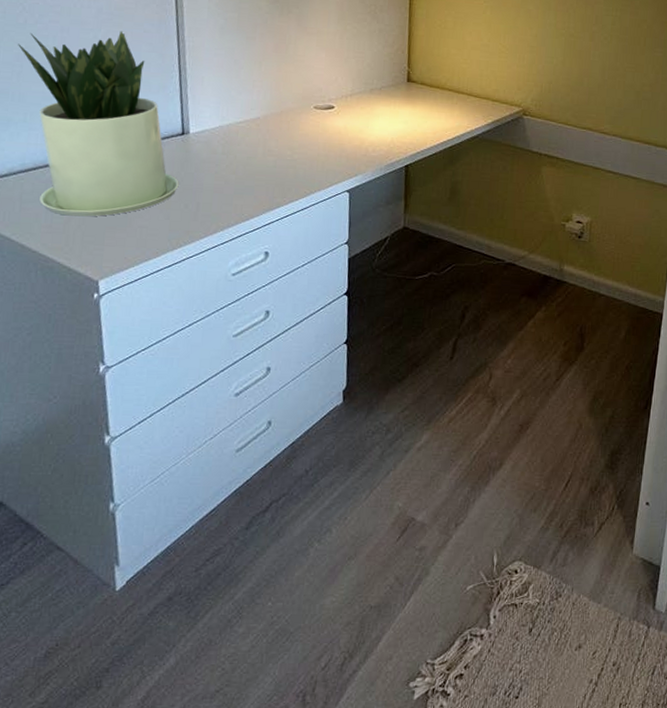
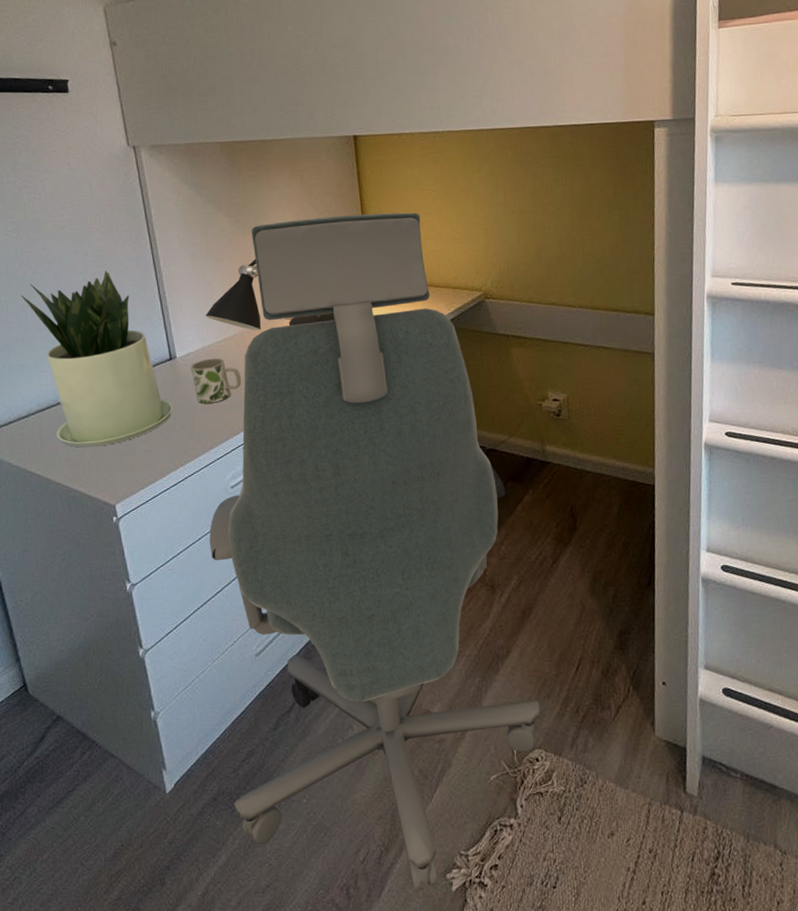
office chair: none [191,8,526,699] -> present [209,212,540,892]
mug: none [204,138,259,186] -> present [191,358,242,404]
desk lamp: none [228,42,368,117] -> present [205,259,335,331]

